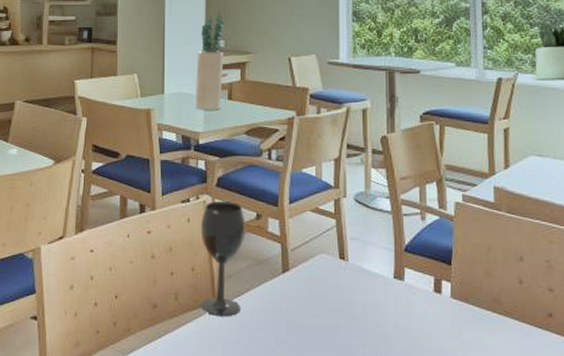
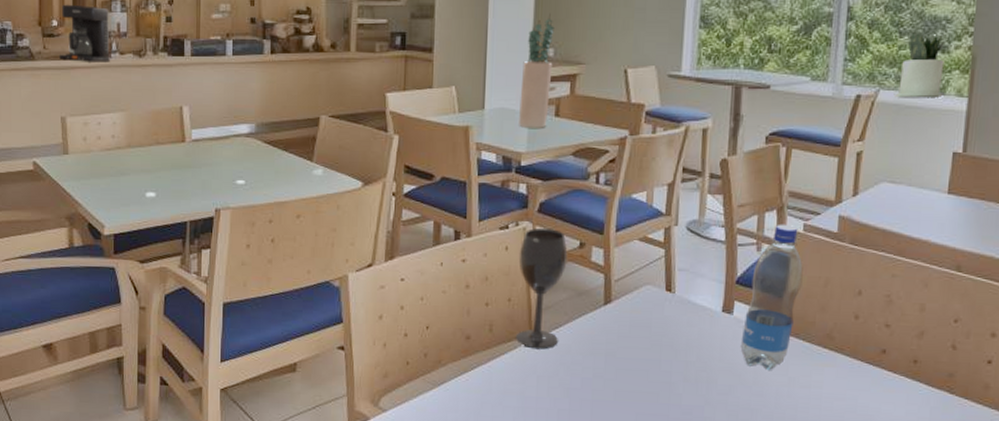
bottle: none [414,195,466,335] -> present [740,224,803,370]

